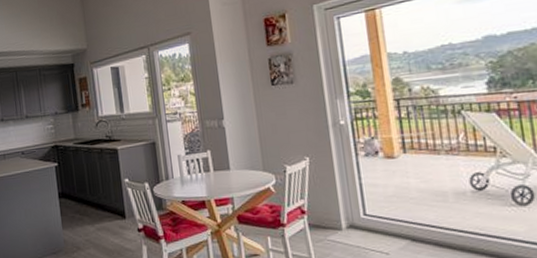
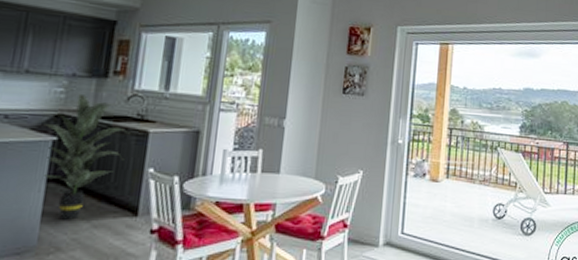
indoor plant: none [46,127,105,226] -> present [43,95,130,220]

